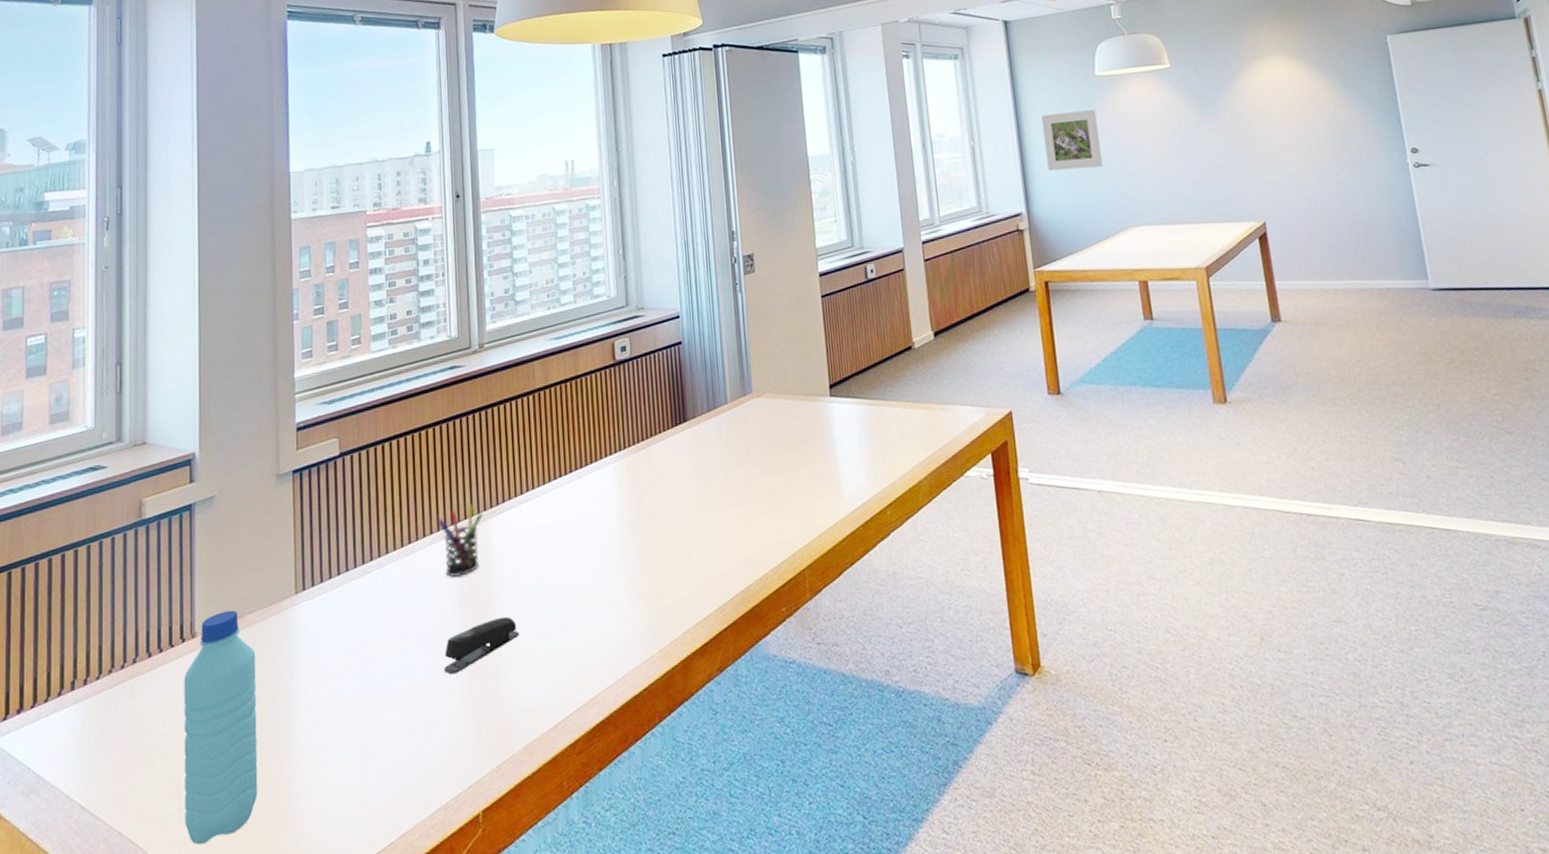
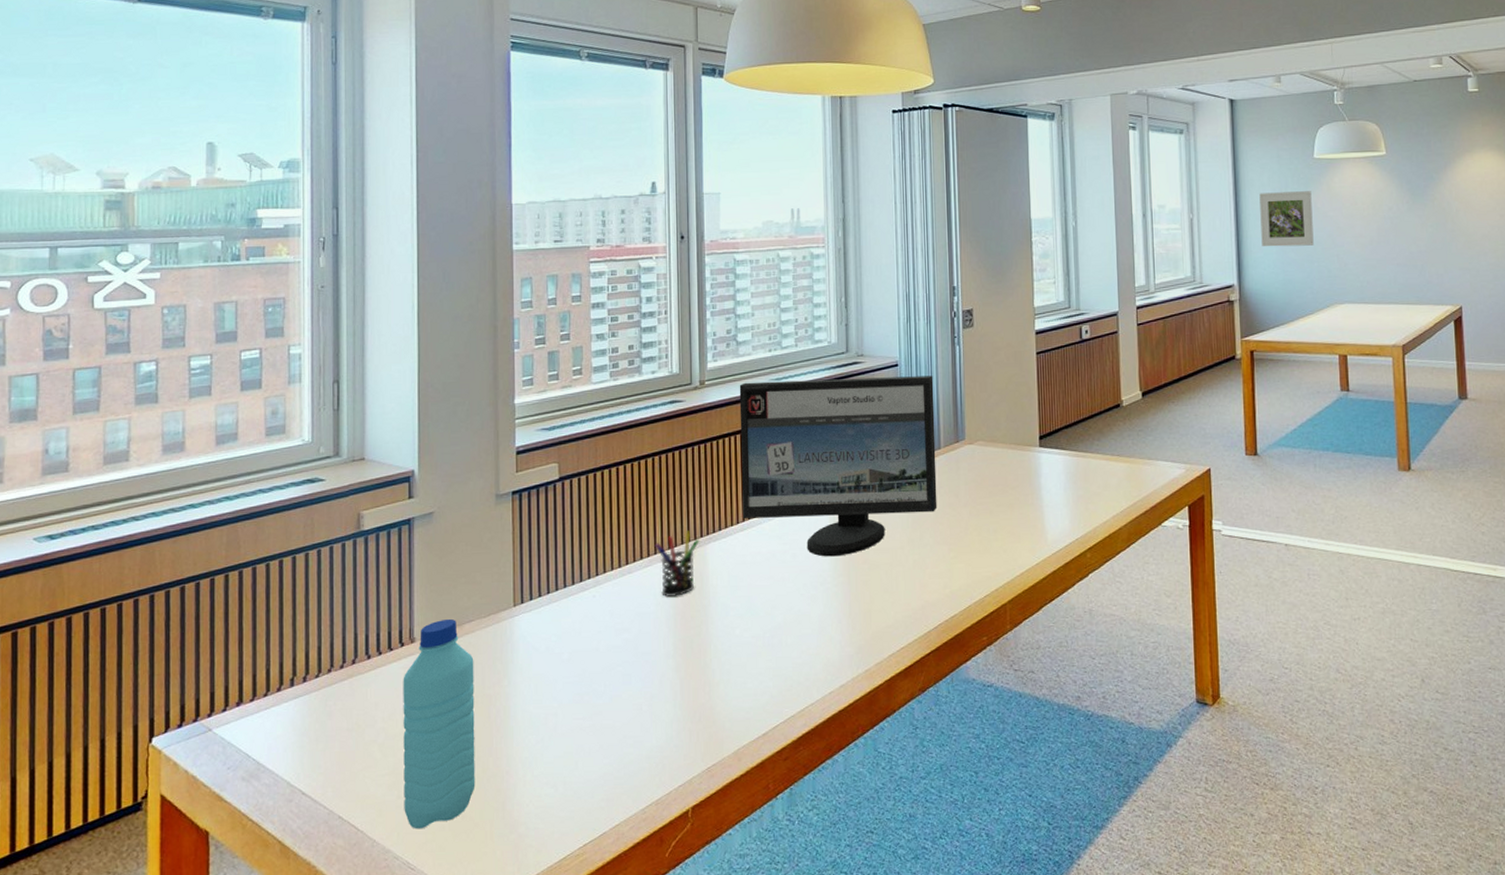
stapler: present [444,616,519,675] -> none [658,635,731,686]
computer monitor: none [519,326,727,526] -> present [739,376,937,557]

